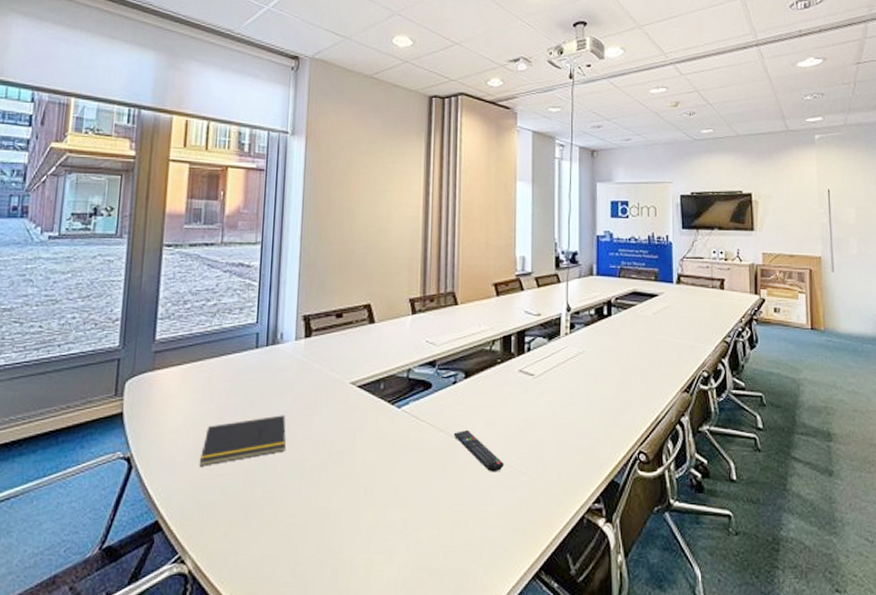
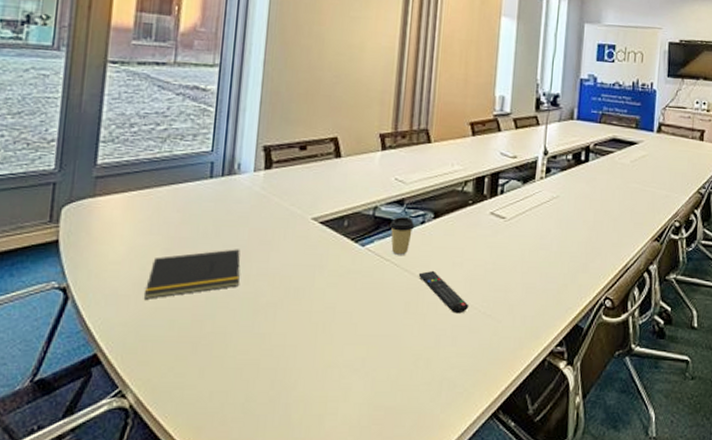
coffee cup: none [422,378,448,417] -> present [389,217,415,256]

